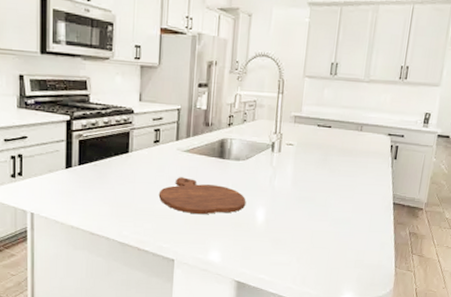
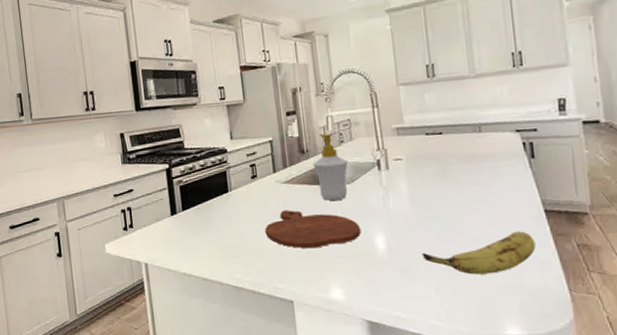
soap bottle: none [215,110,247,175] -> present [313,133,348,201]
fruit: none [292,217,381,250] -> present [422,231,536,275]

